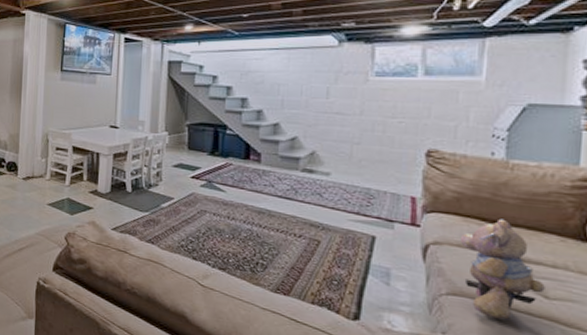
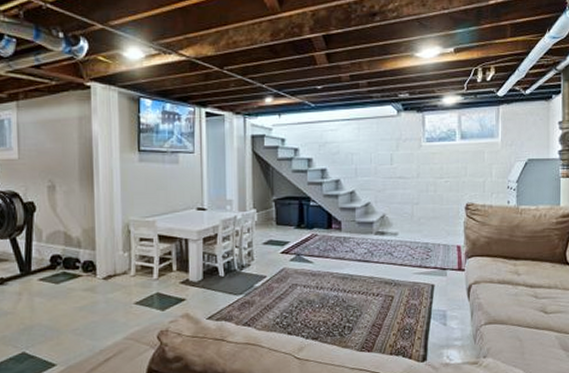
teddy bear: present [459,219,545,320] -> none [491,255,545,337]

